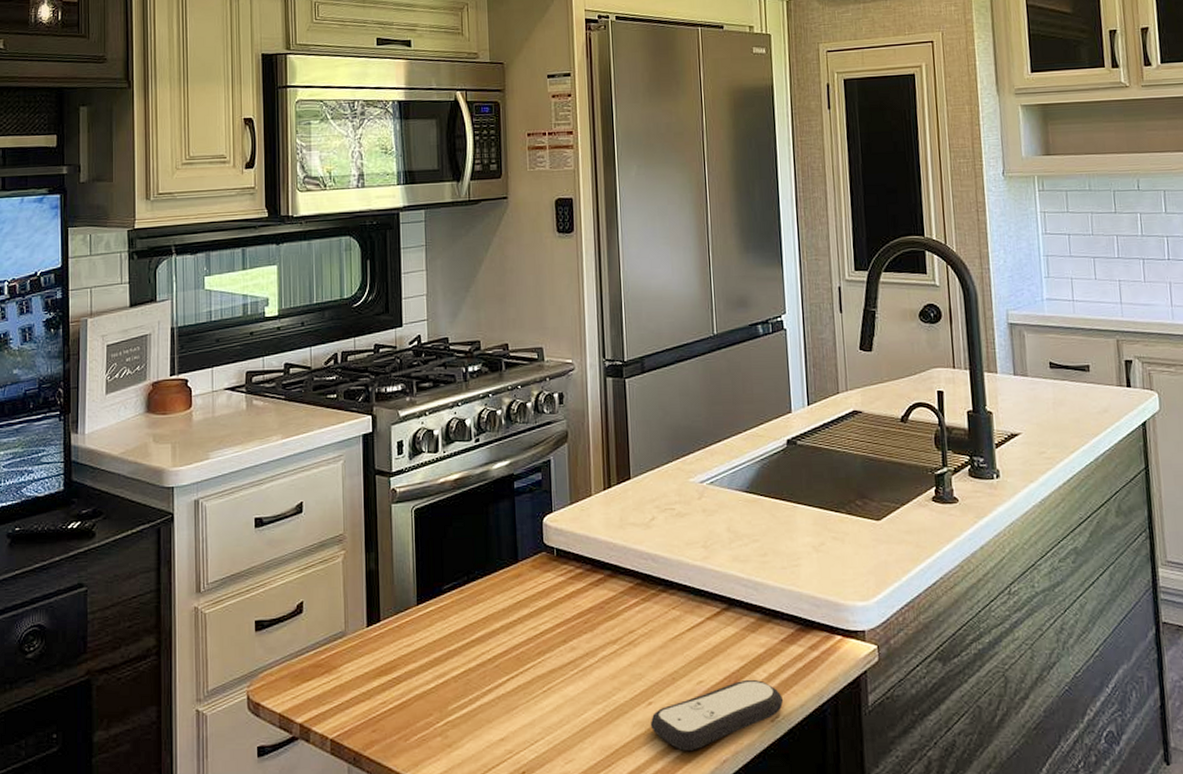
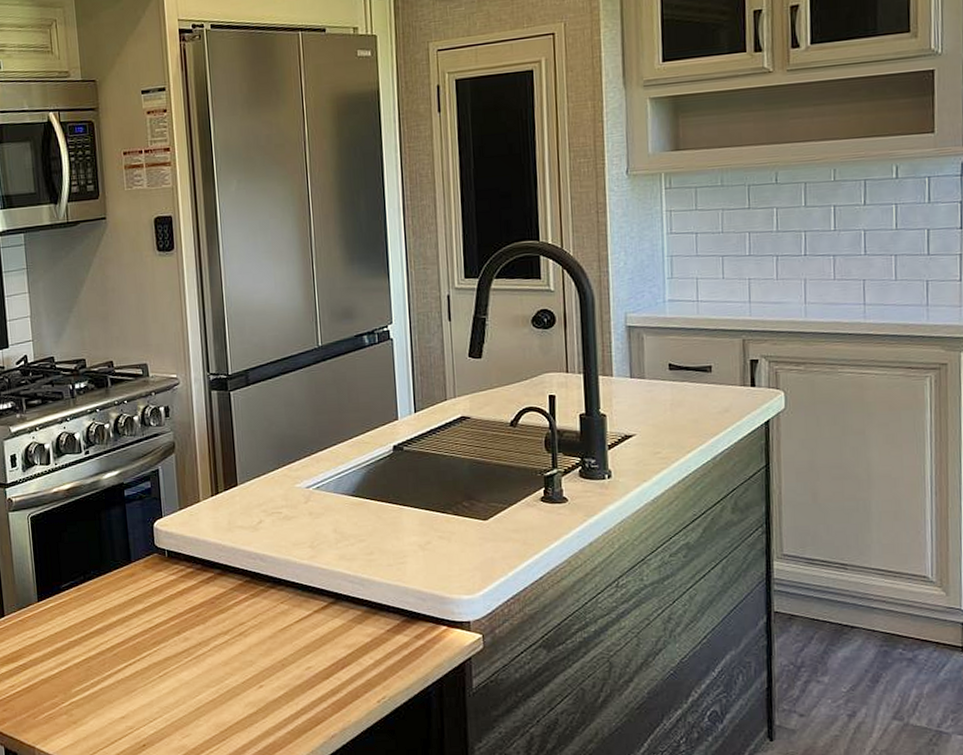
remote control: present [650,679,784,751] -> none [261,665,390,727]

